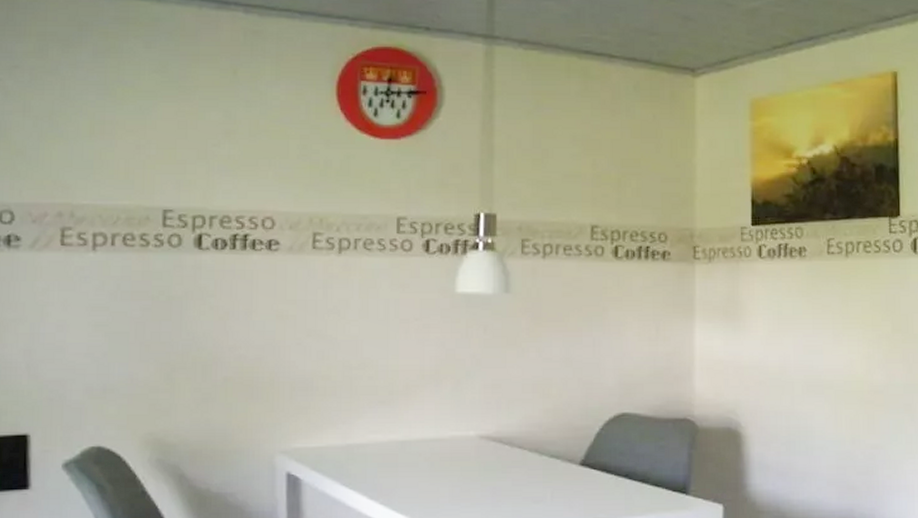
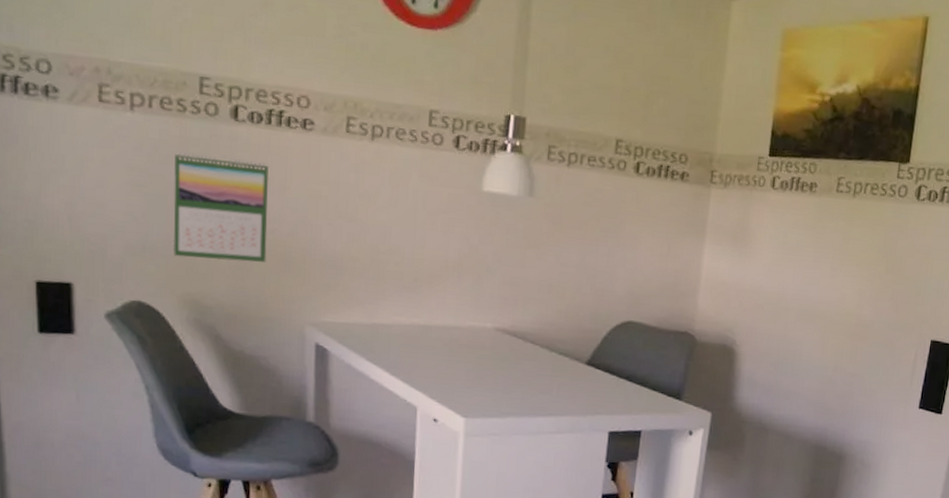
calendar: none [134,285,235,395] -> present [172,152,269,262]

